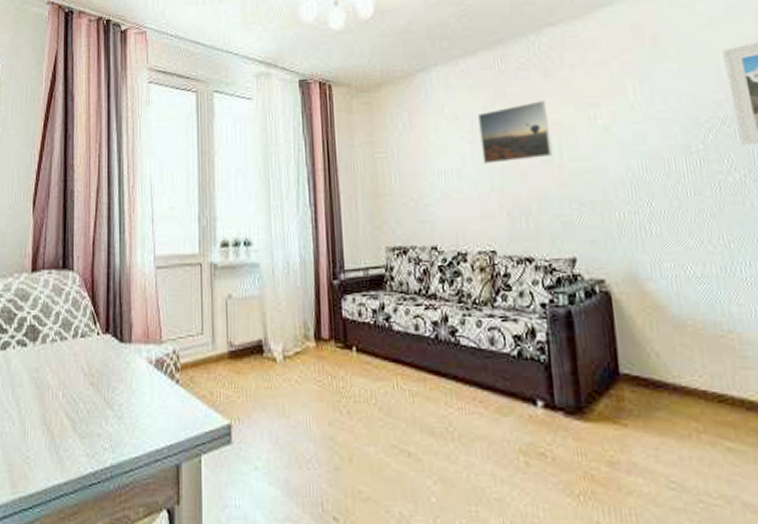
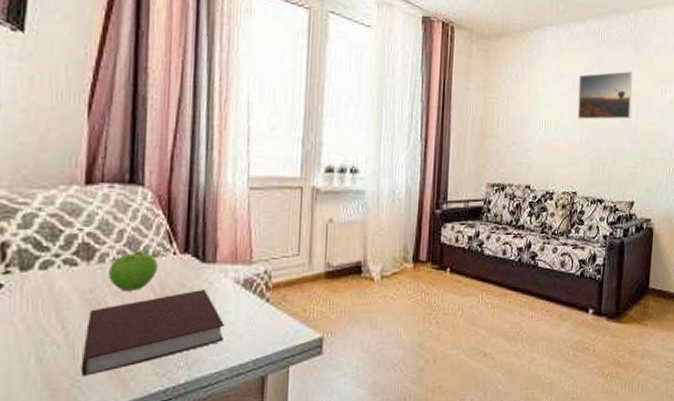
notebook: none [29,370,141,453] -> present [80,290,224,376]
fruit: none [49,329,86,370] -> present [109,248,159,291]

